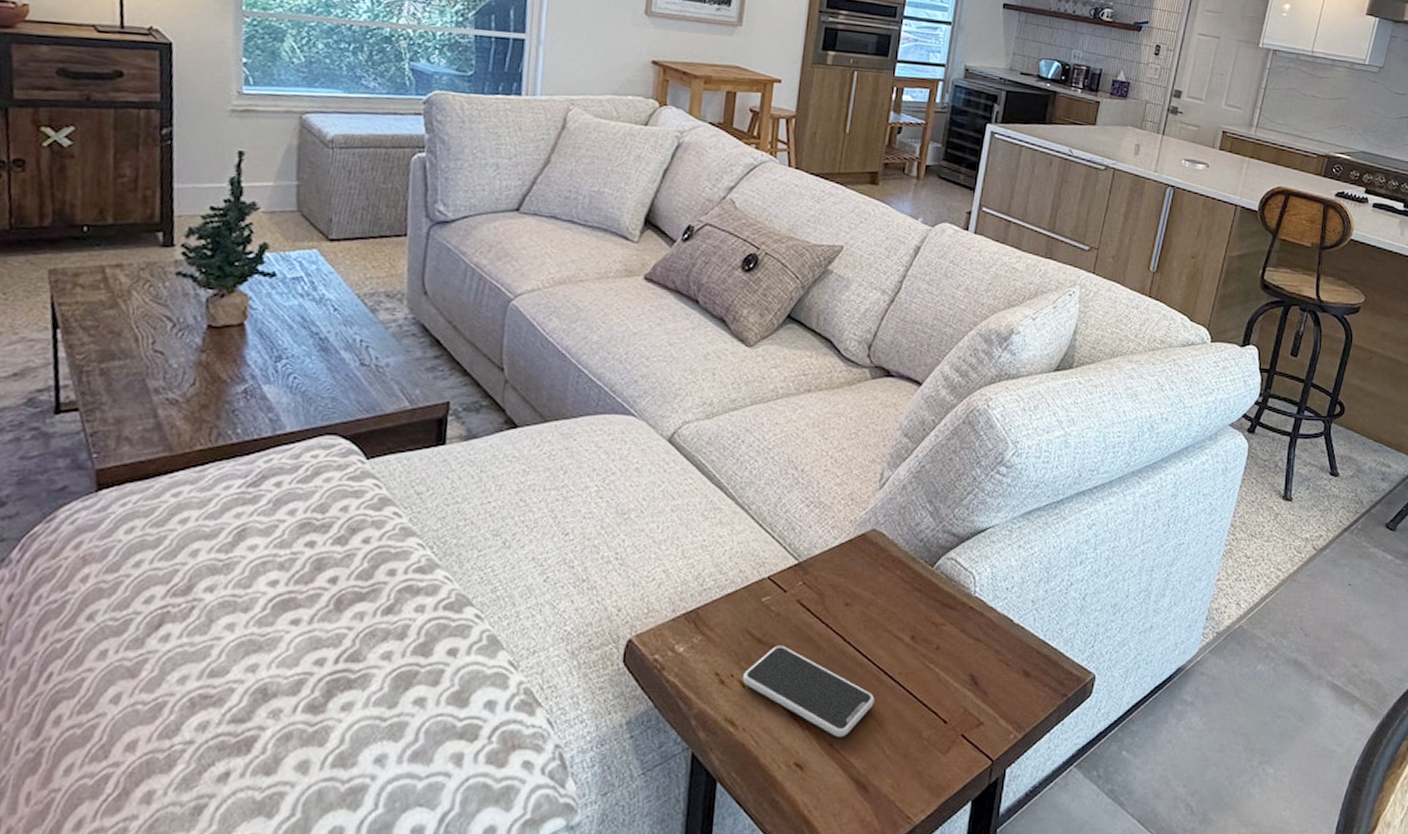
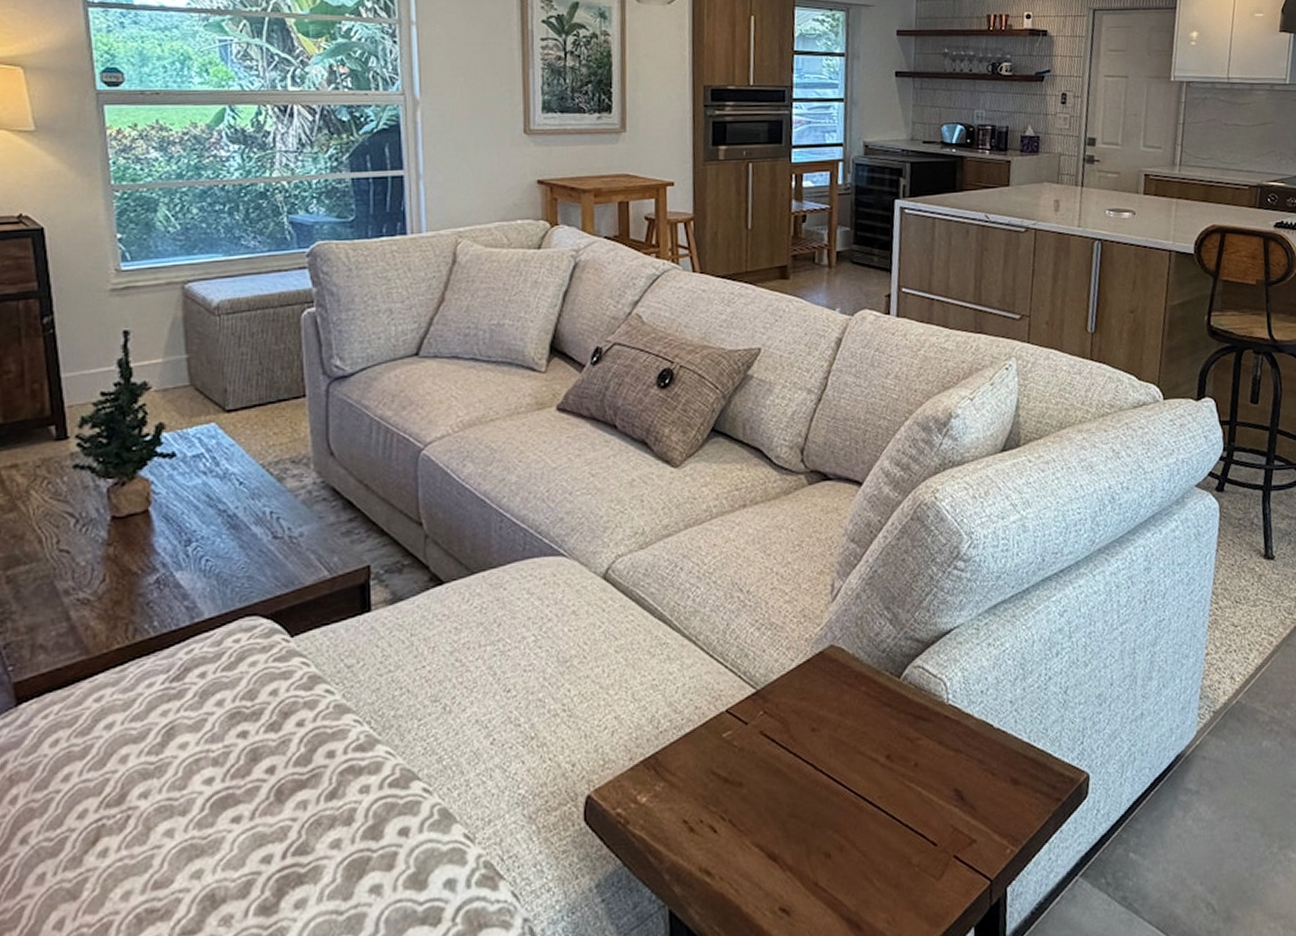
smartphone: present [742,645,875,738] -> none [712,782,856,875]

